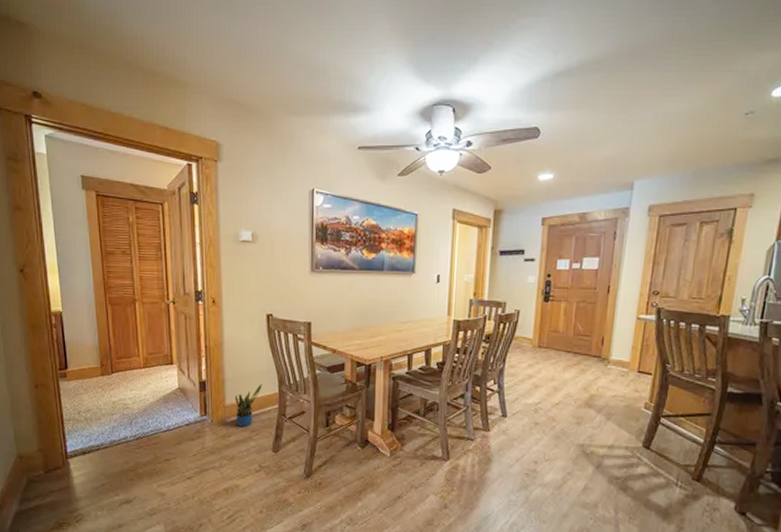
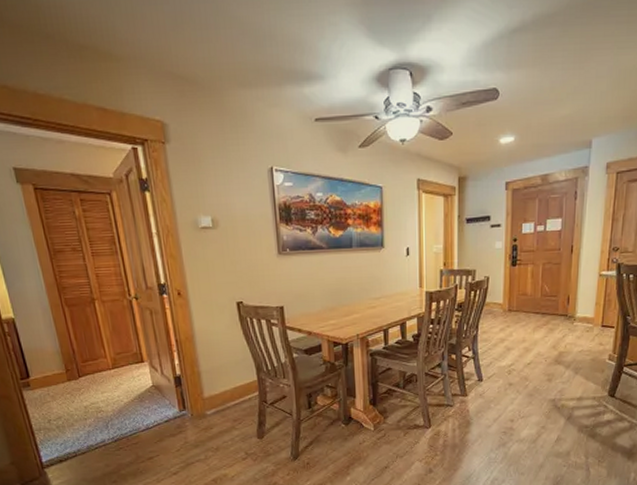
potted plant: present [234,383,262,427] -> none [212,372,240,418]

